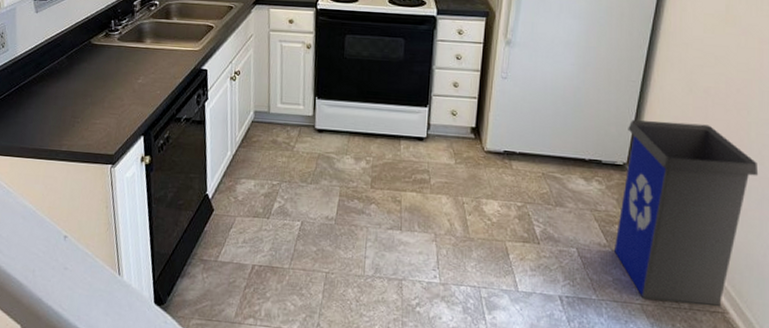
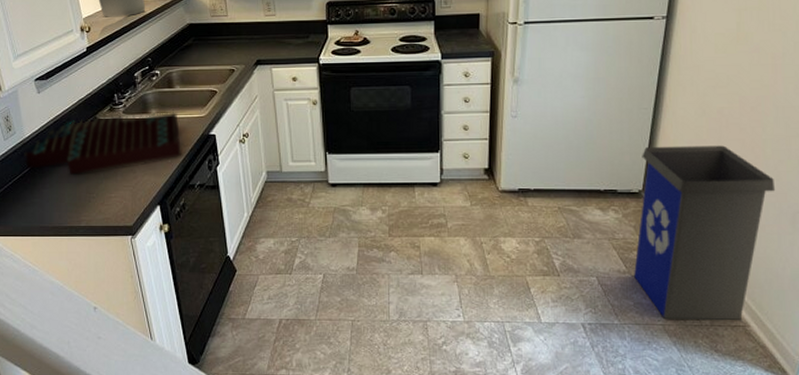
dish rack: none [13,41,173,98] -> present [23,109,181,175]

